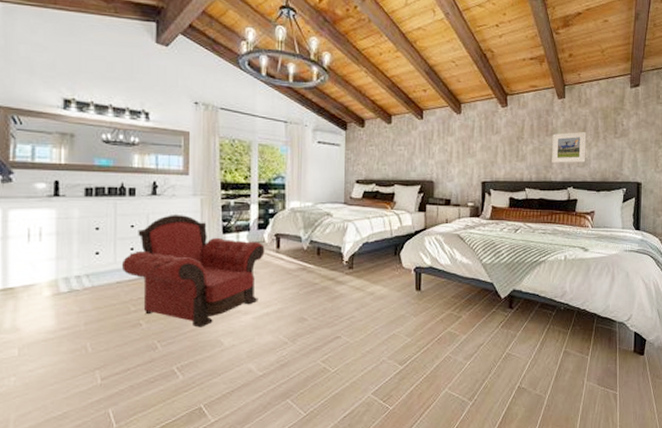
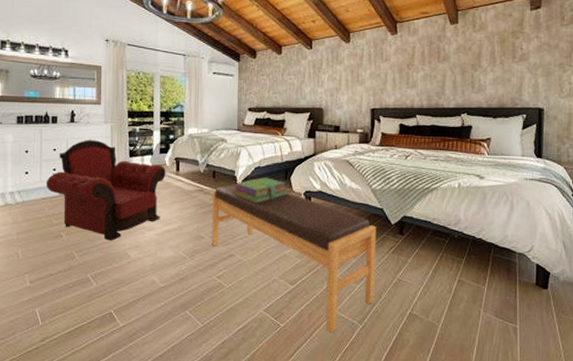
bench: none [315,261,487,413] -> present [211,184,377,333]
stack of books: none [340,253,397,280] -> present [234,177,287,203]
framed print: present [552,131,587,163] -> none [444,56,482,89]

